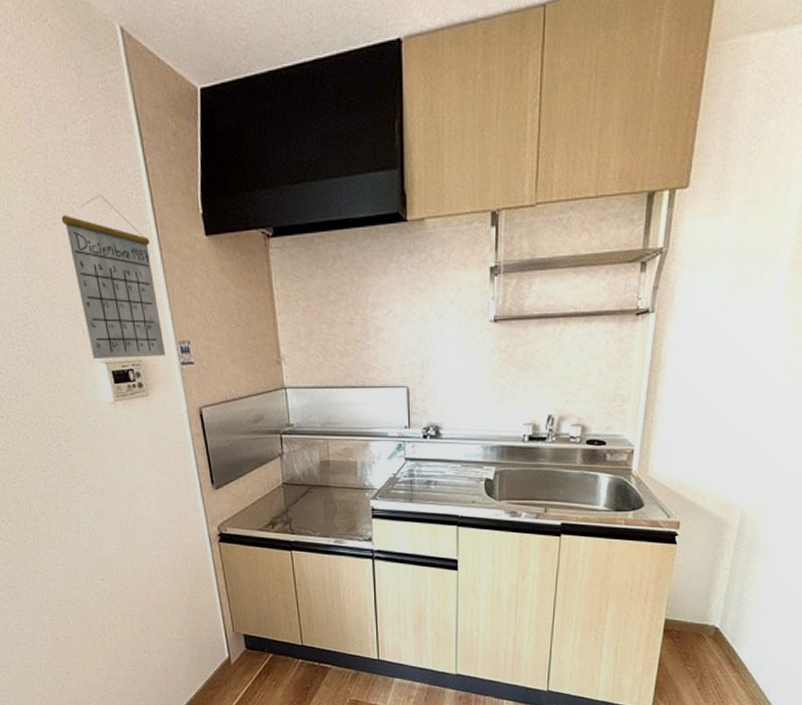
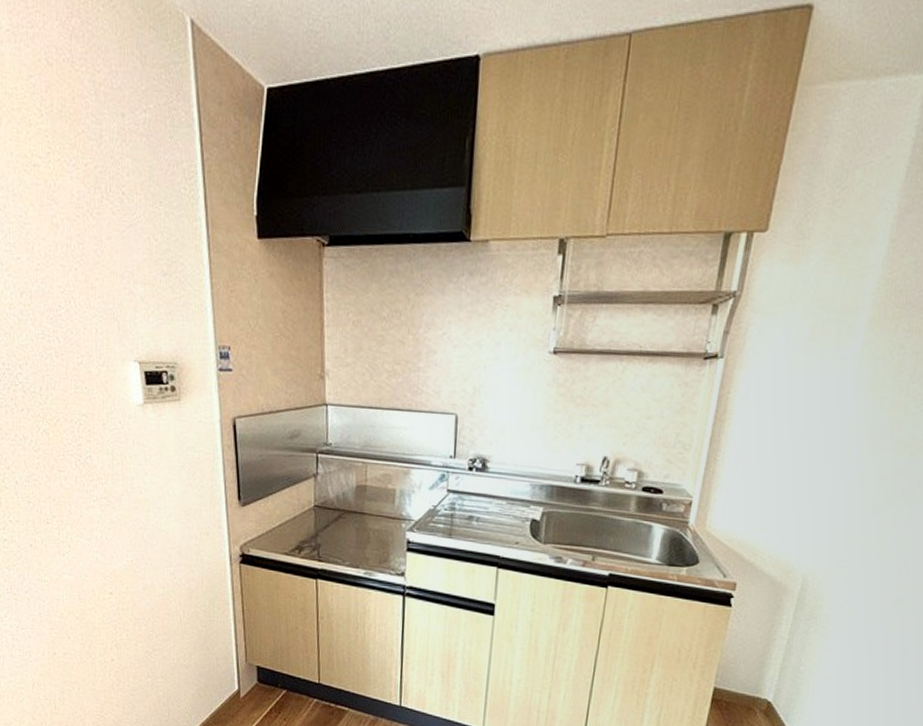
calendar: present [61,194,166,359] -> none [108,186,204,360]

